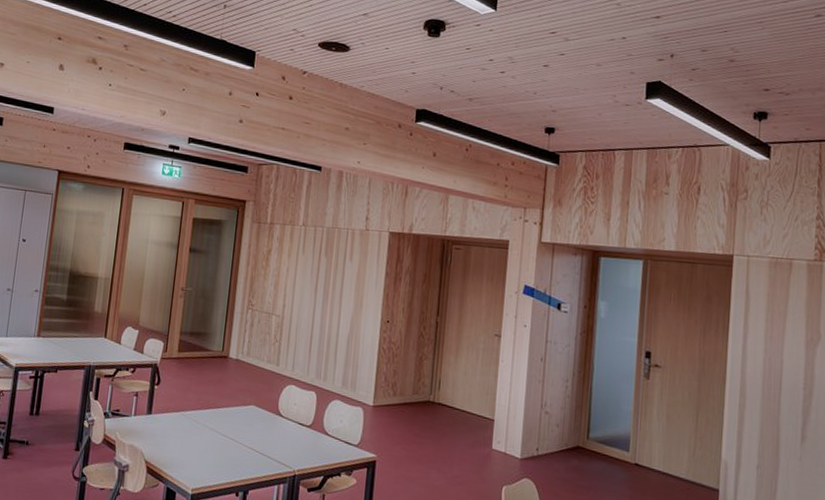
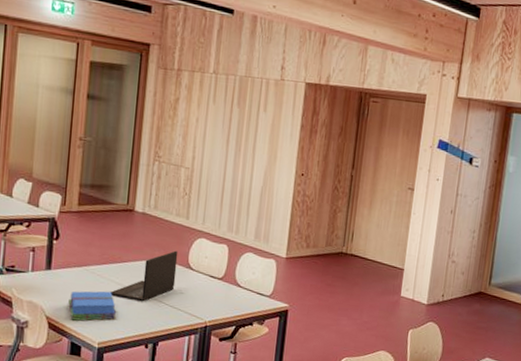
books: none [165,435,210,467] -> present [68,291,117,321]
laptop: none [205,397,269,449] -> present [110,250,178,302]

